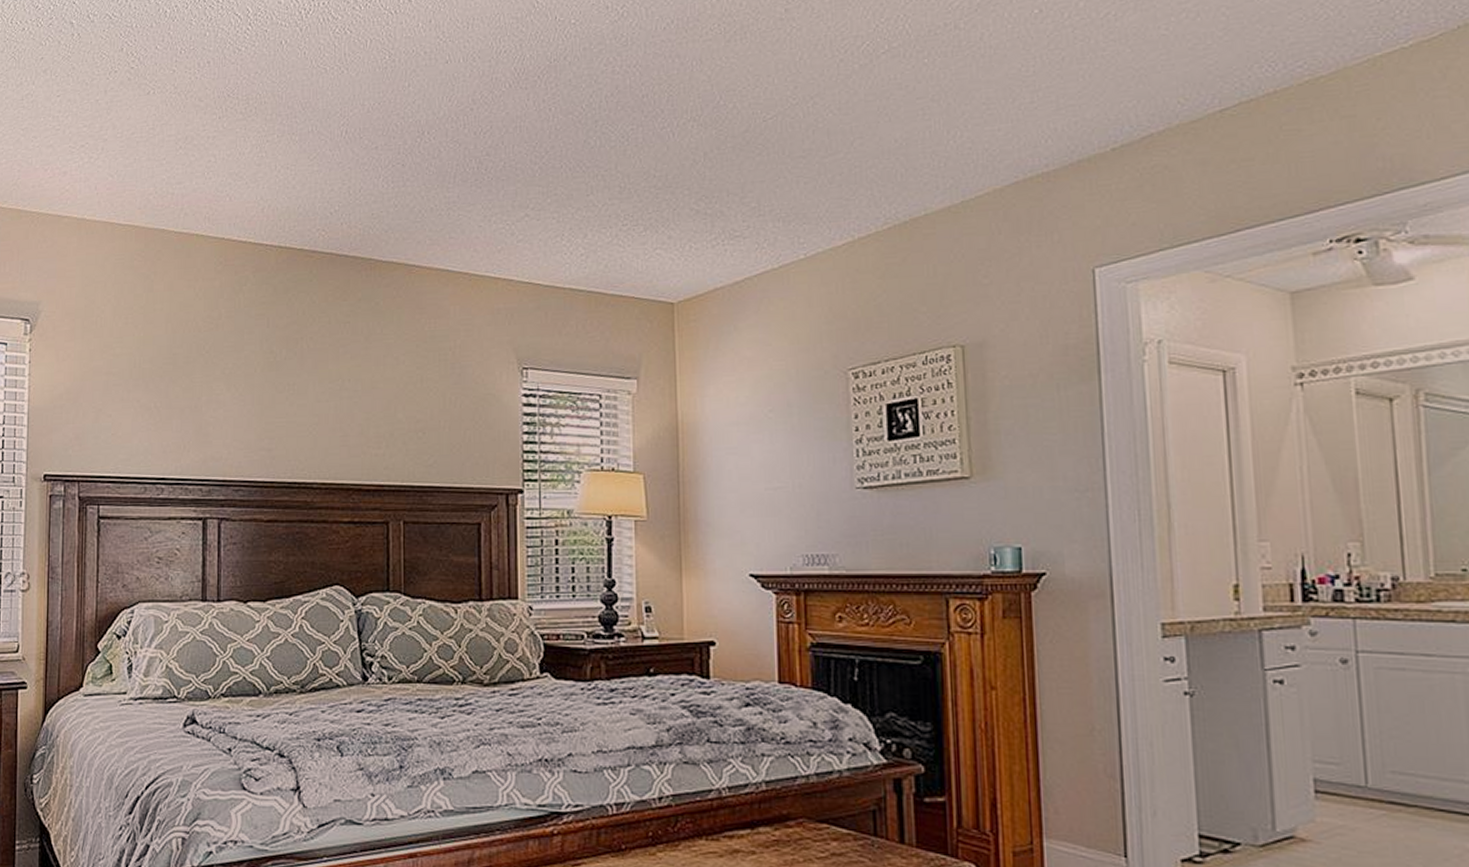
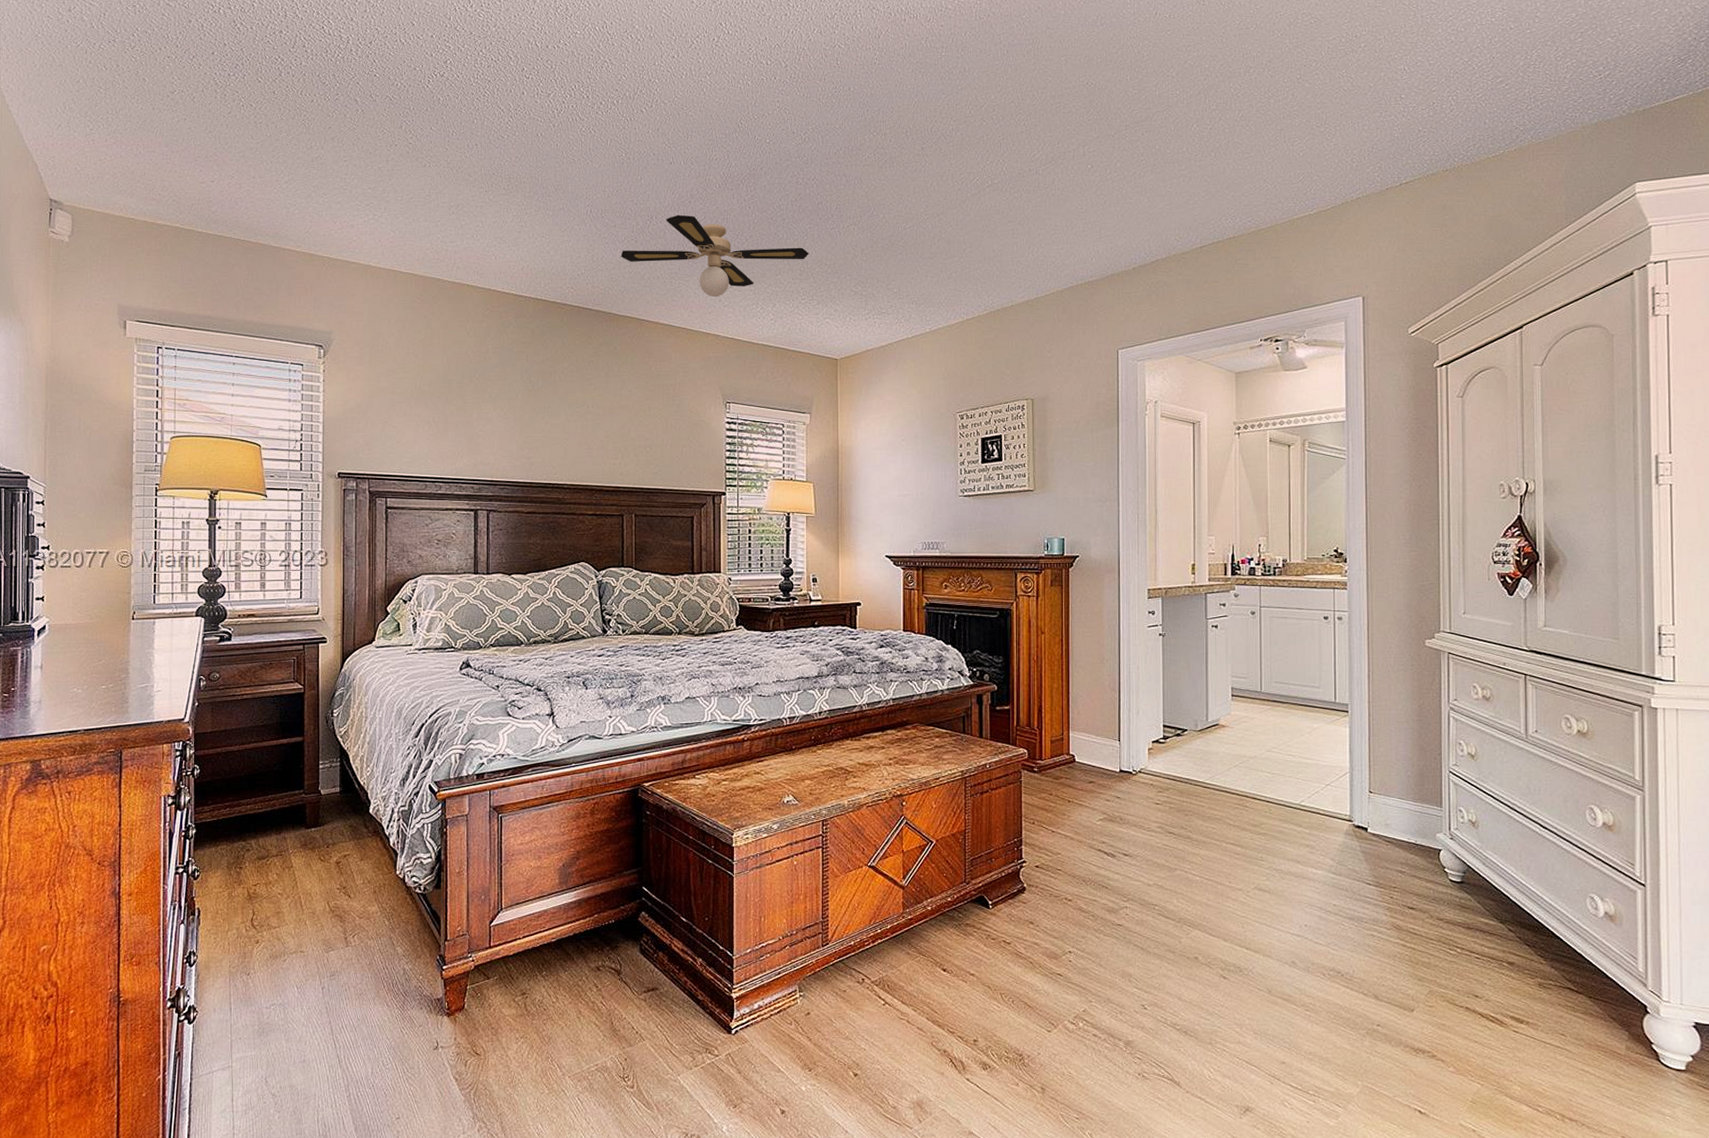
ceiling fan: none [384,126,631,231] -> present [621,214,809,298]

